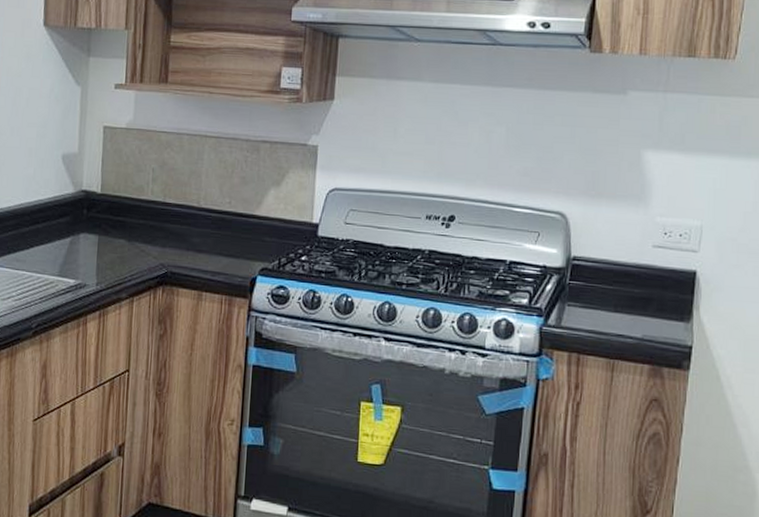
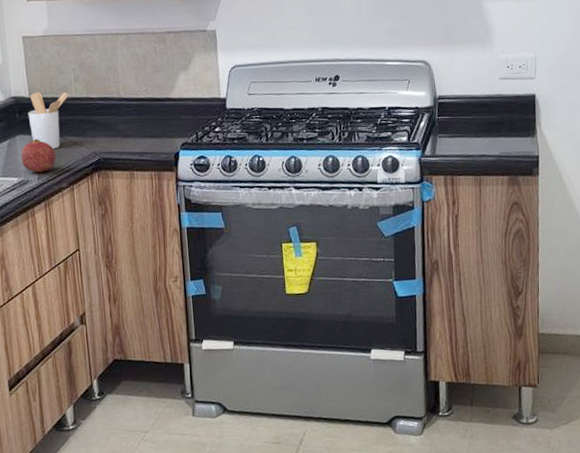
fruit: none [81,239,120,278] -> present [20,138,56,173]
utensil holder: none [96,189,144,254] -> present [28,91,69,150]

